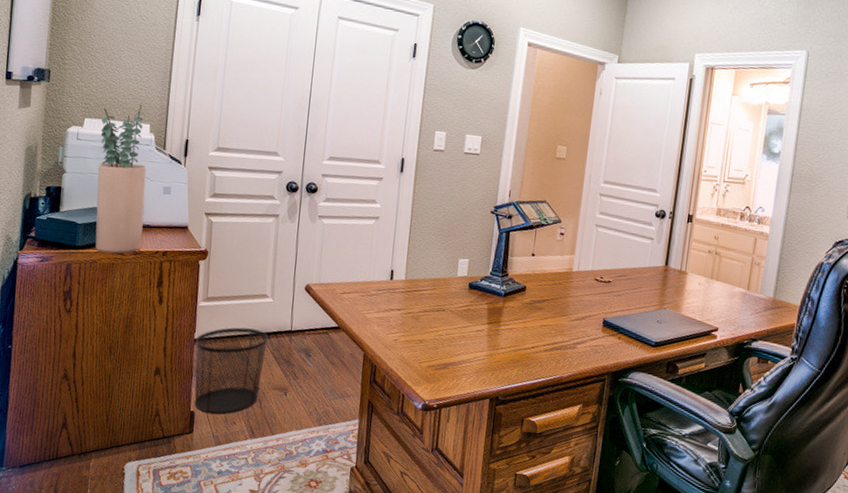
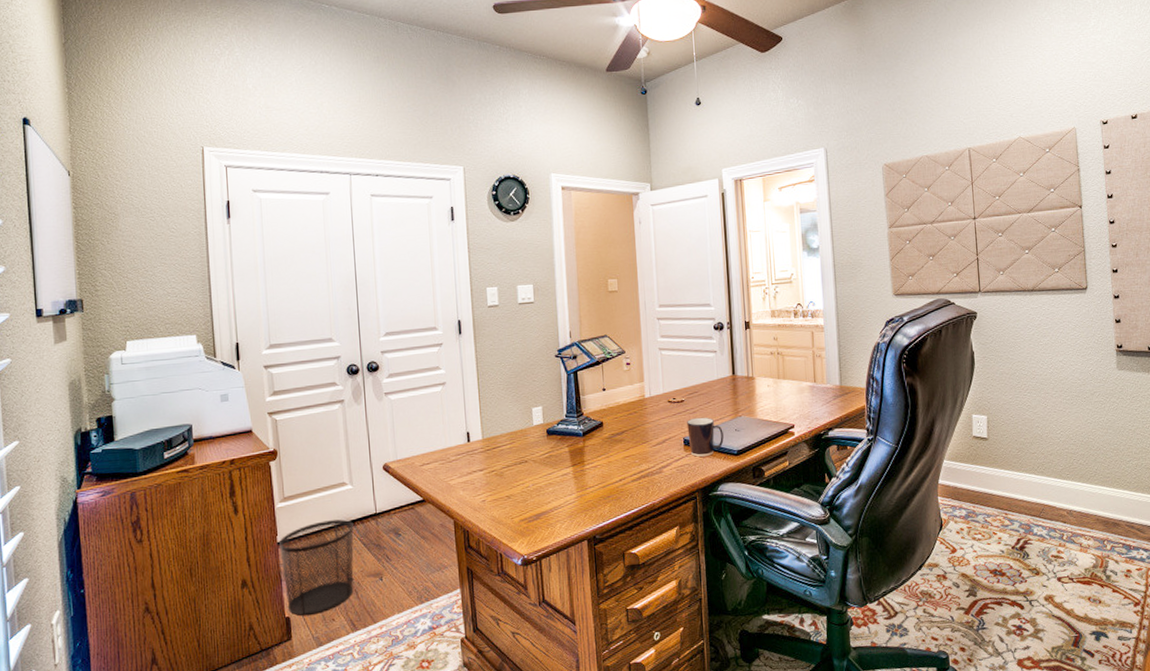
vase: present [95,105,147,254] -> none [145,317,208,475]
mug: none [607,300,645,342] -> present [687,417,724,458]

